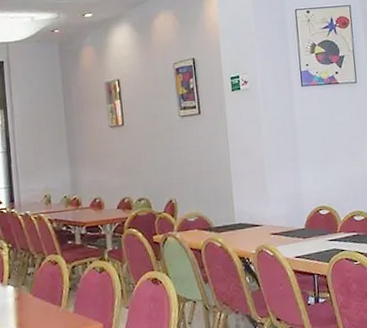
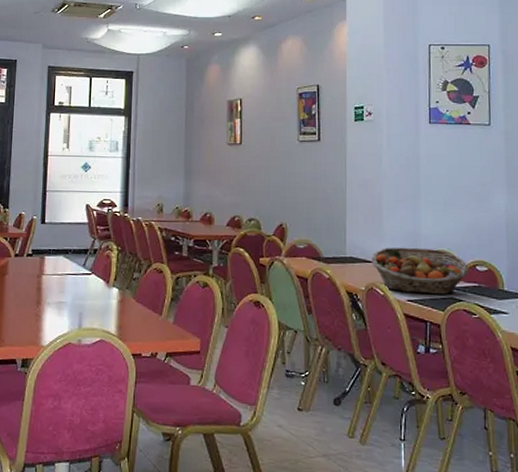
fruit basket: none [258,205,349,250] -> present [371,247,470,295]

